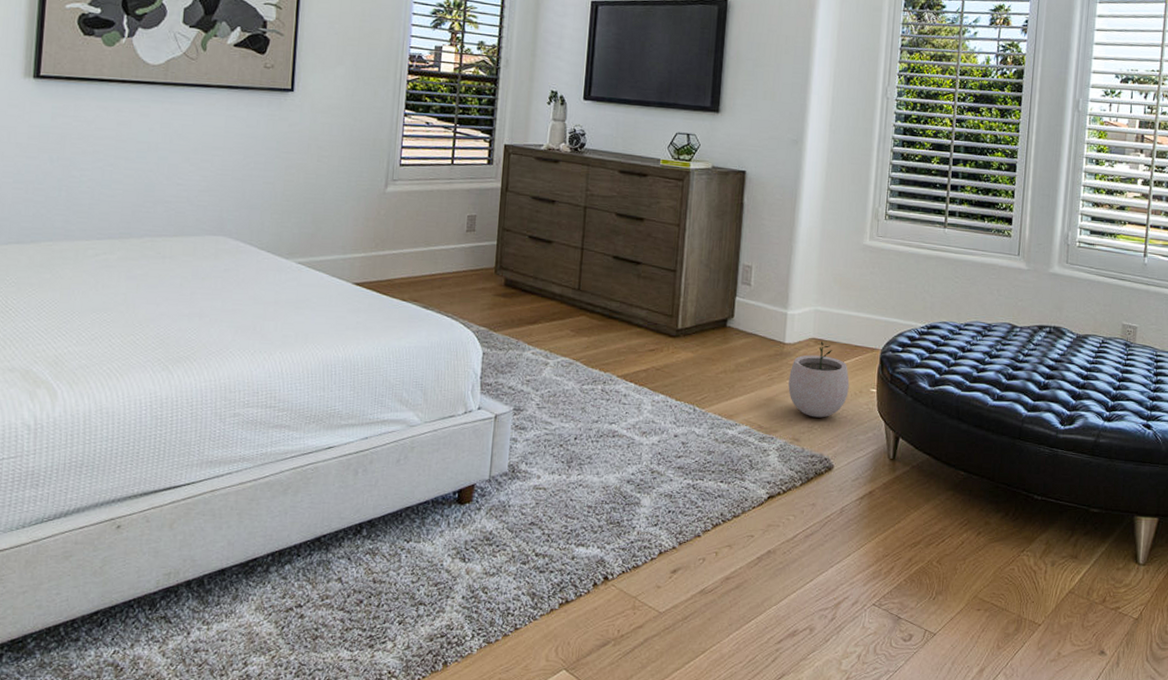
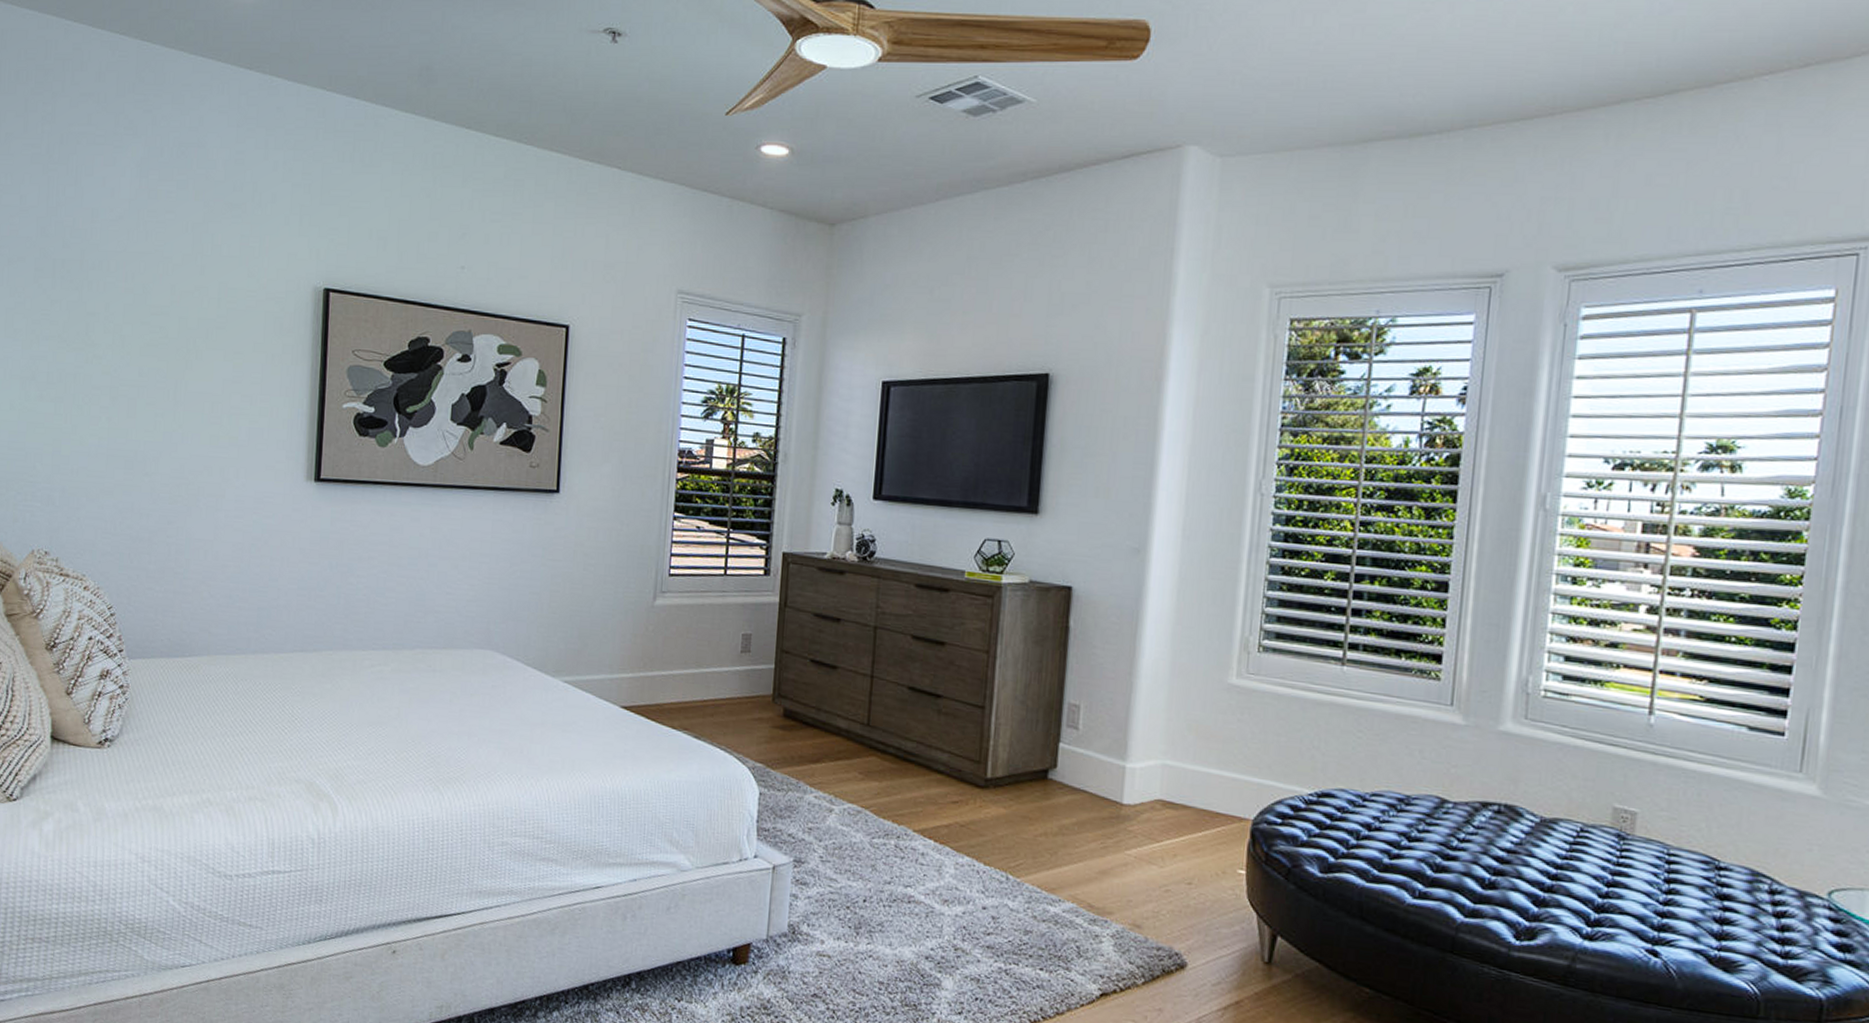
plant pot: present [788,341,850,418] -> none [1127,804,1209,902]

